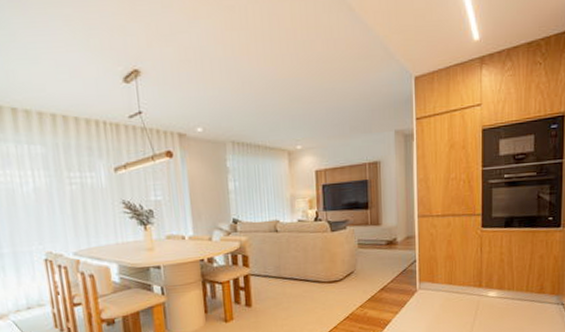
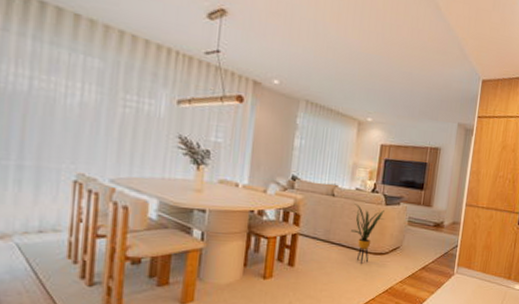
house plant: none [298,234,333,294] -> present [351,202,385,264]

